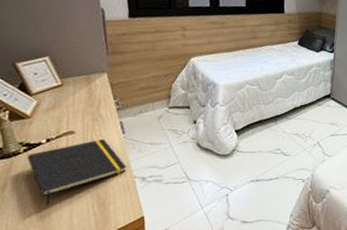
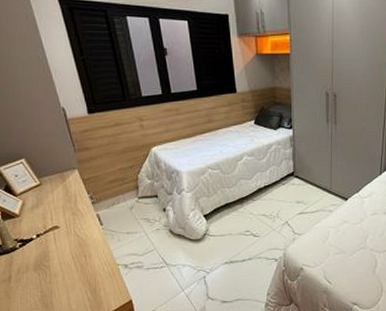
notepad: present [27,138,127,207] -> none [23,231,110,295]

